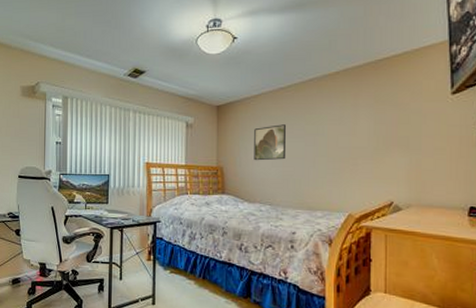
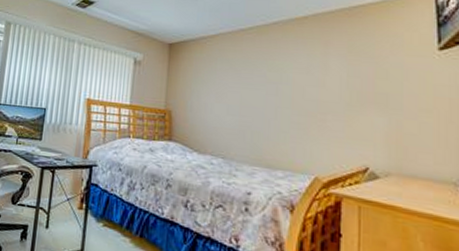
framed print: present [254,124,287,161] -> none [207,68,246,108]

